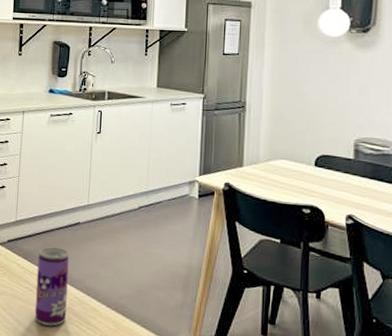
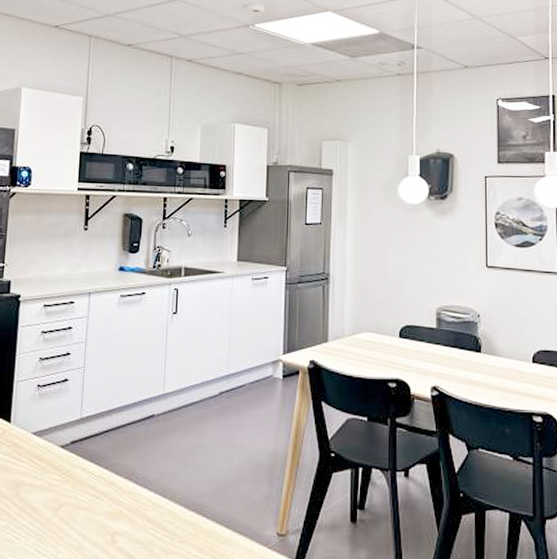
beverage can: present [34,246,69,326] -> none [102,445,143,537]

